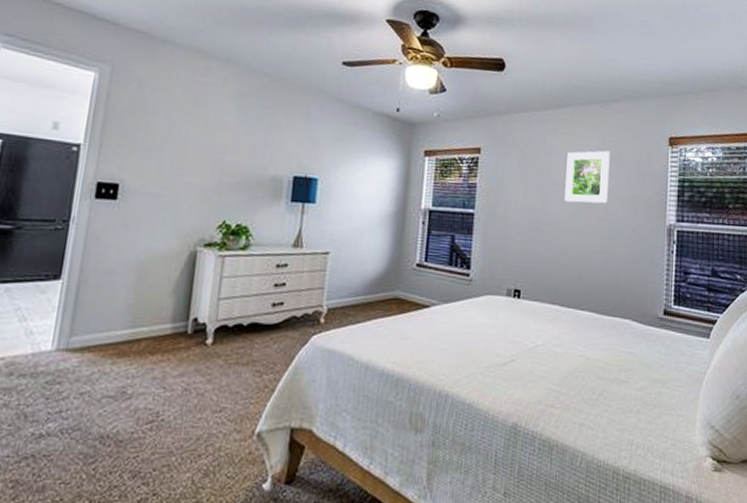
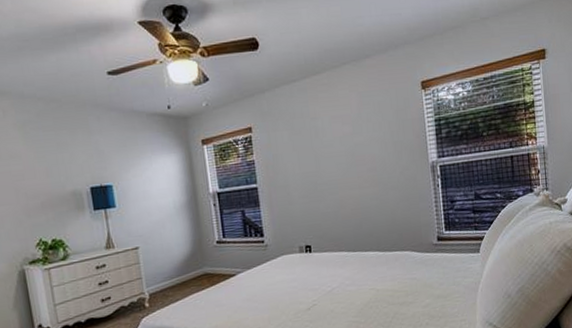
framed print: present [564,150,610,204] -> none [331,105,374,161]

